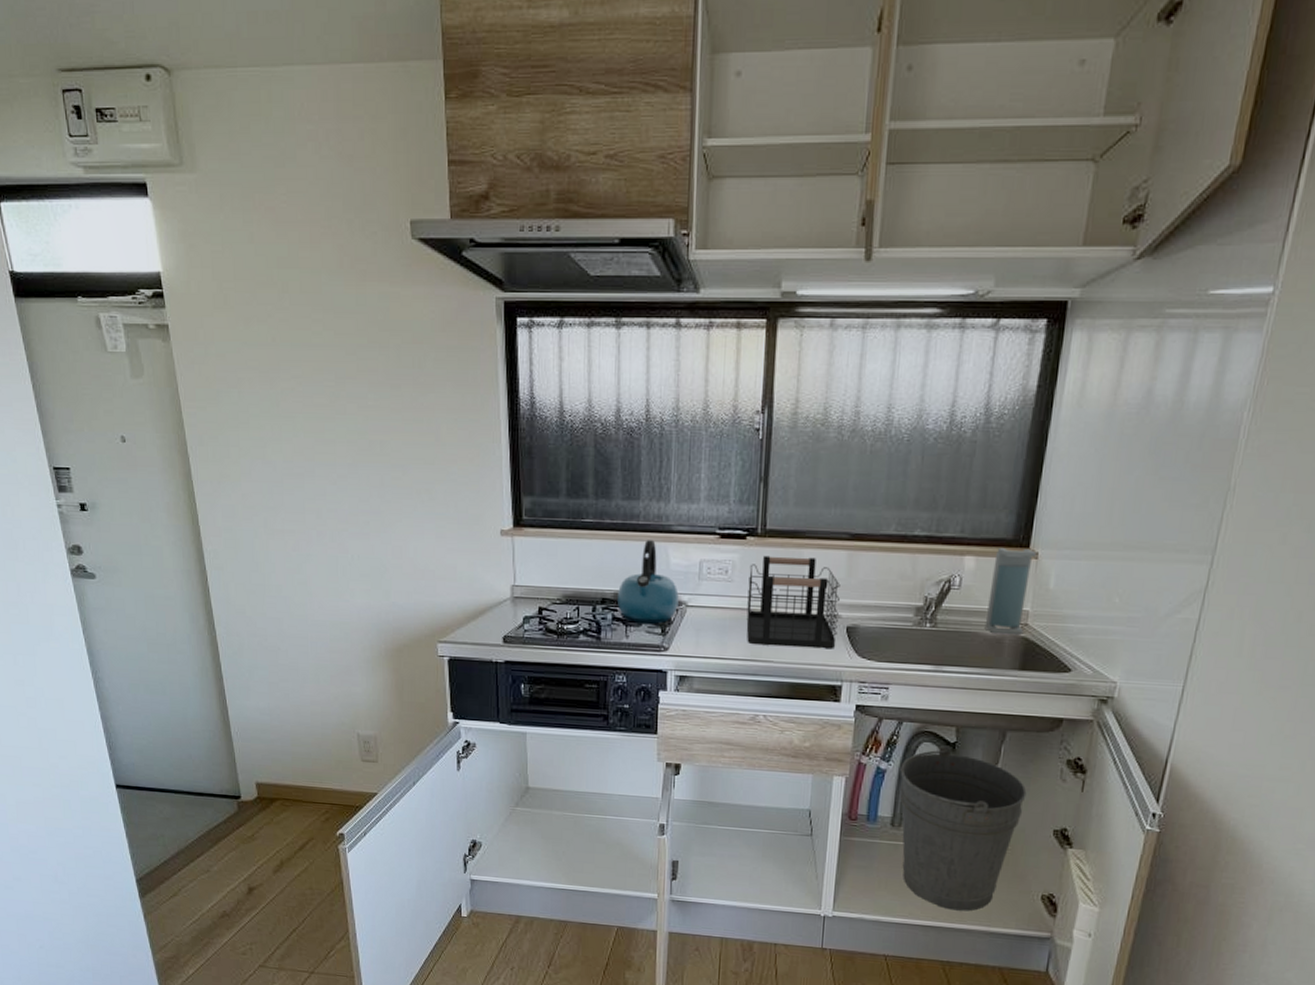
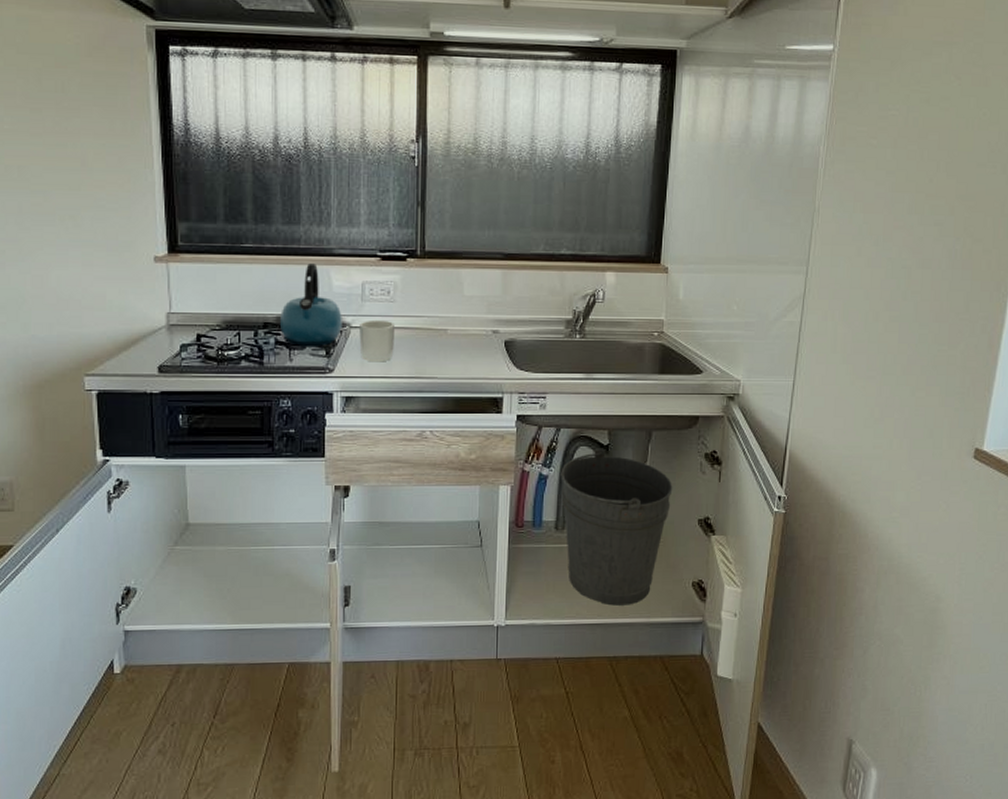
mug: none [695,599,732,643] -> present [359,319,396,362]
dish rack: present [746,555,840,649] -> none [410,276,497,363]
soap dispenser: present [984,547,1037,634] -> none [627,263,667,341]

